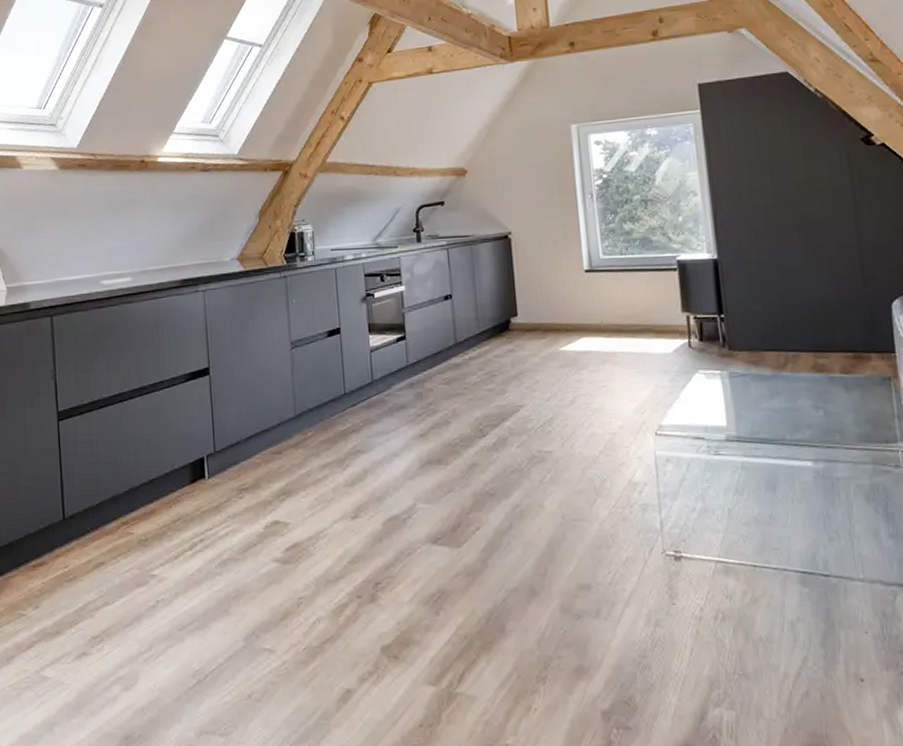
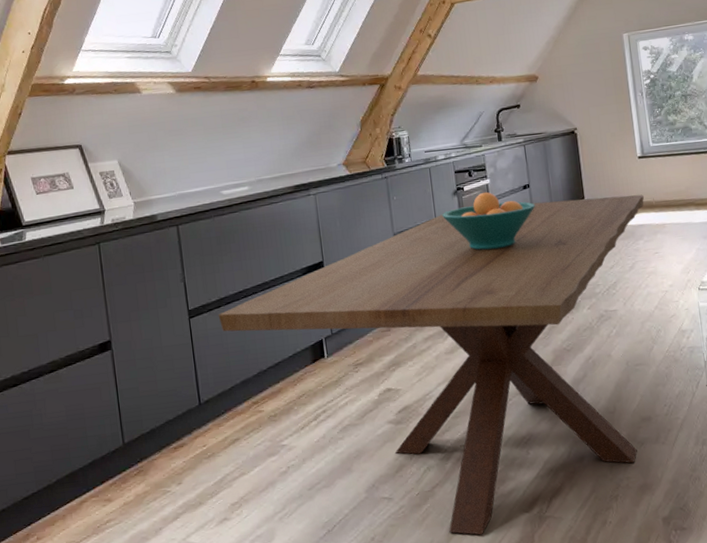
dining table: none [89,315,591,707] -> present [218,194,644,535]
fruit bowl: none [347,300,459,369] -> present [441,191,536,250]

